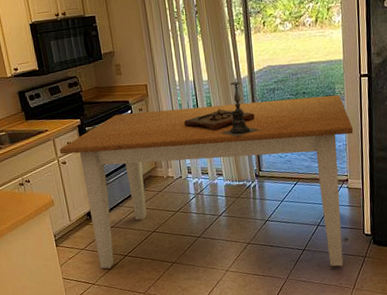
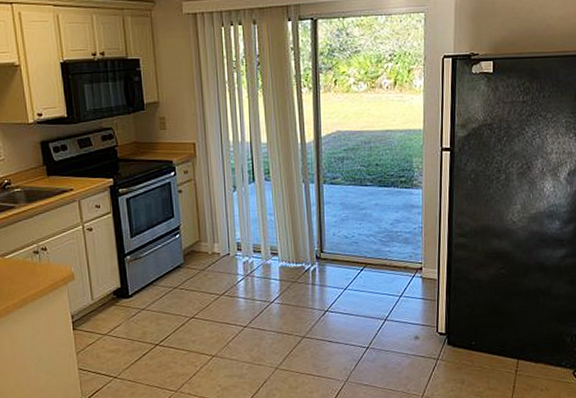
table: present [59,95,354,269] -> none [86,169,431,369]
wooden tray: present [184,109,255,131] -> none [236,177,319,202]
candle holder: present [221,74,260,137] -> none [279,138,324,211]

